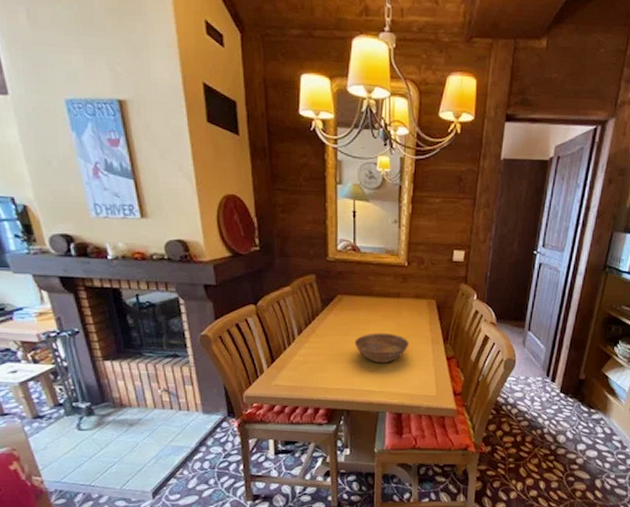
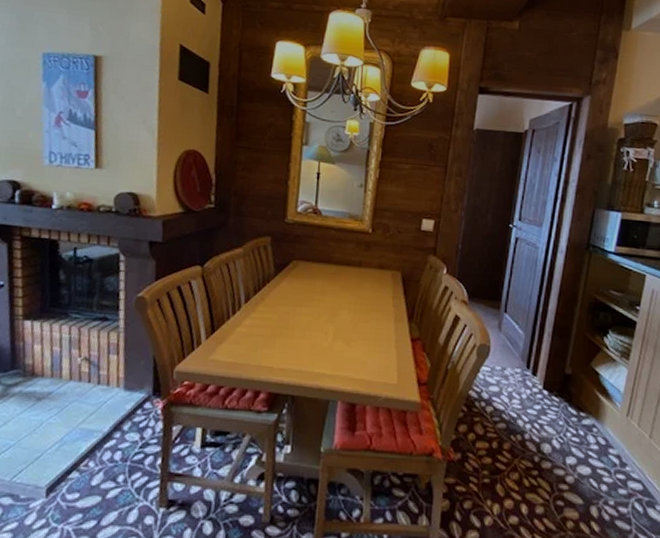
bowl: present [354,333,409,364] -> none [307,305,369,342]

